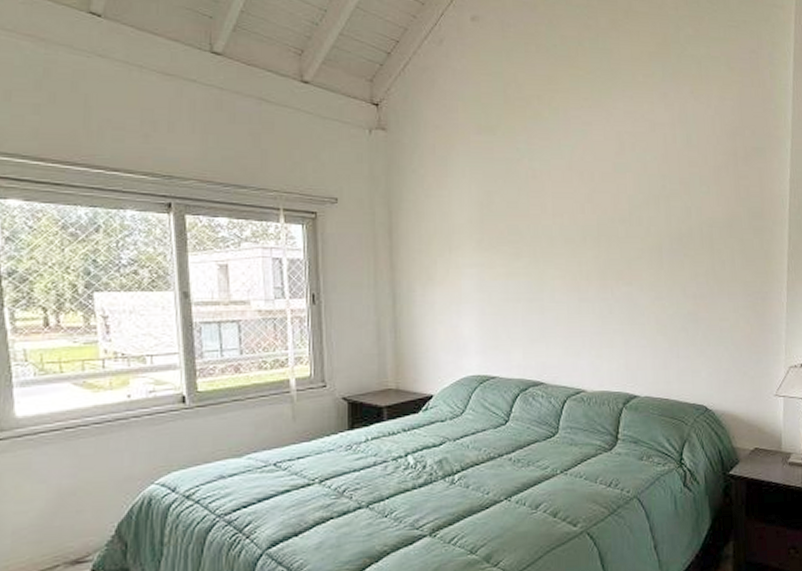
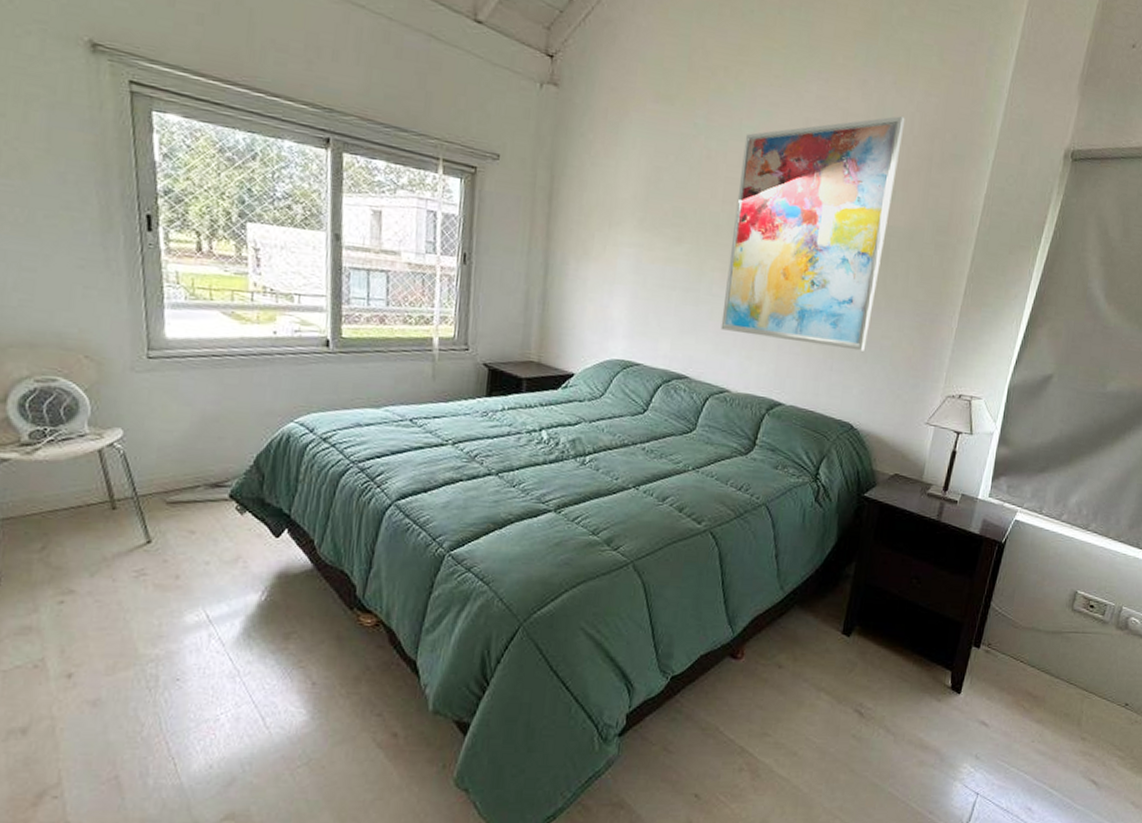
wall art: none [565,119,707,336] -> present [720,115,905,351]

